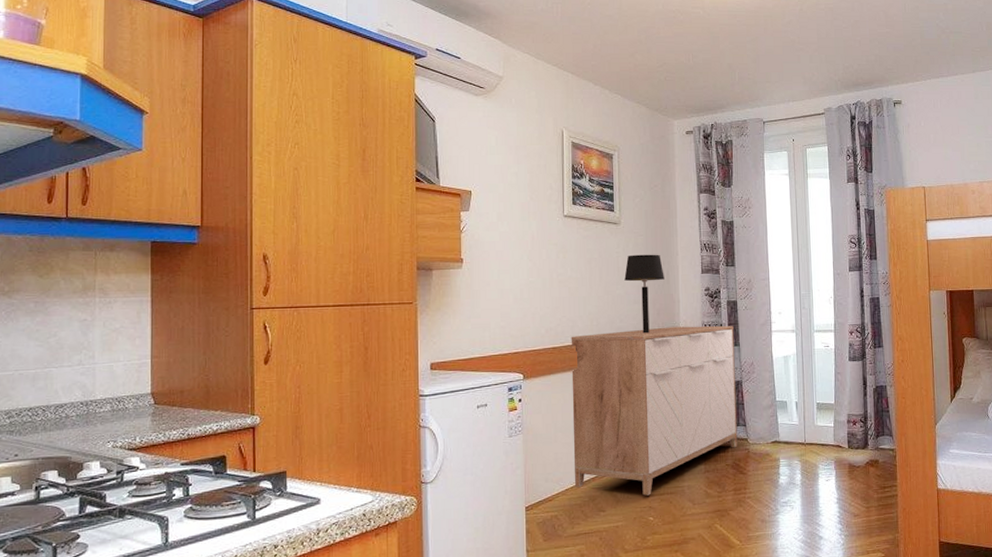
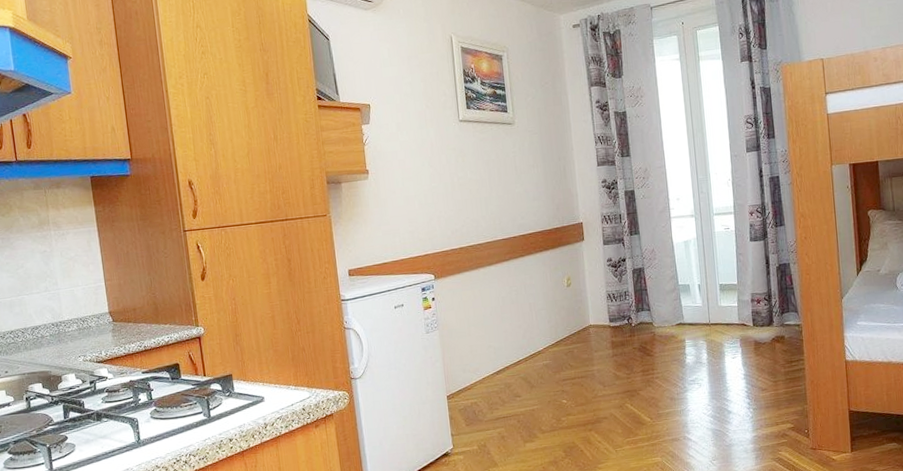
sideboard: present [571,325,738,496] -> none [475,215,644,381]
table lamp: present [624,254,664,334] -> none [522,150,561,229]

